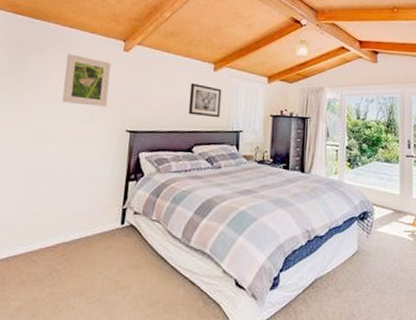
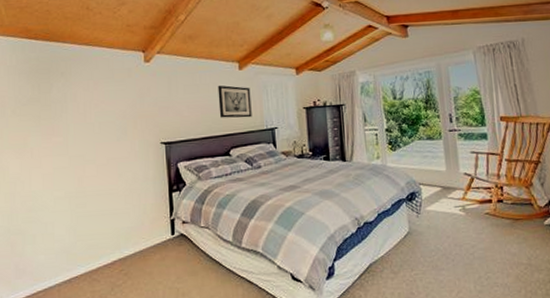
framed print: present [61,54,111,107] -> none [89,72,137,123]

